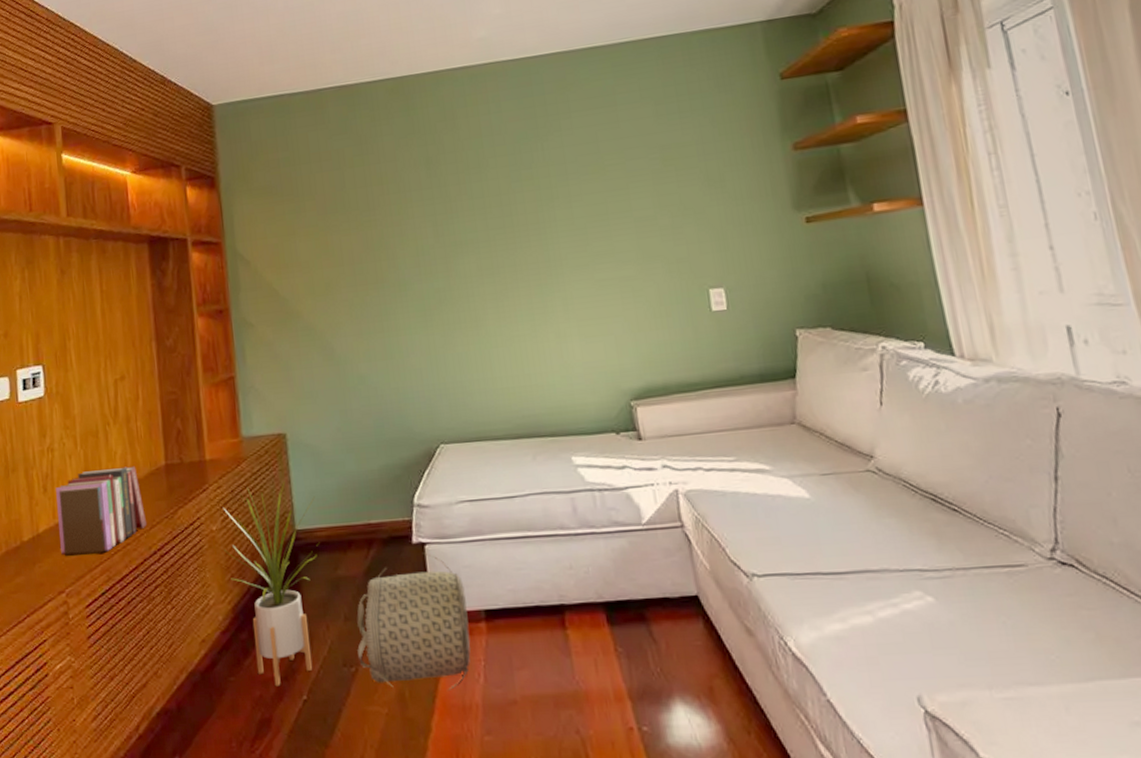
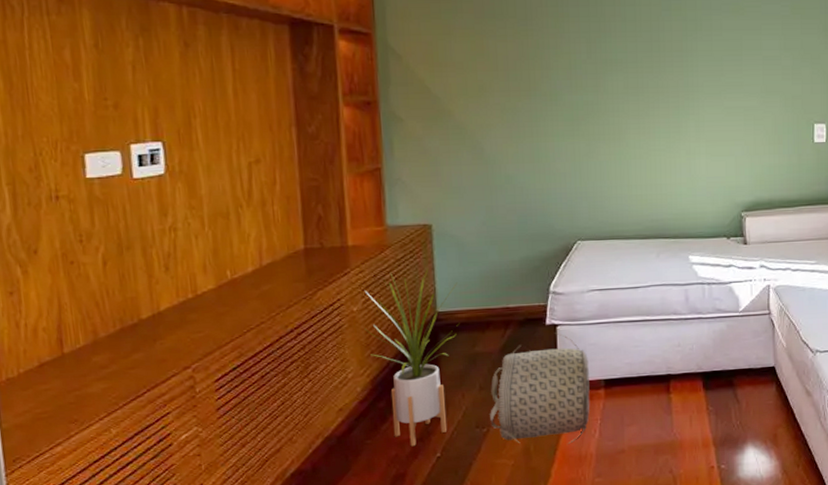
books: present [56,466,146,556] -> none [180,248,283,333]

